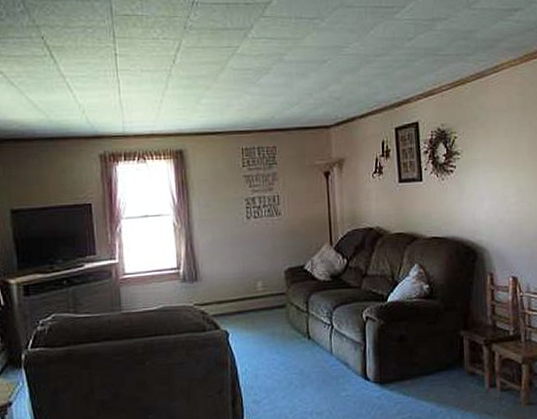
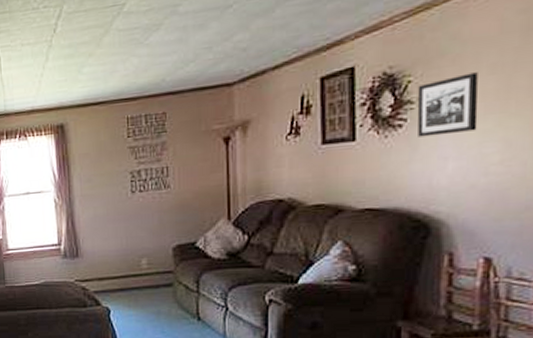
picture frame: none [461,135,500,181] -> present [417,72,479,137]

